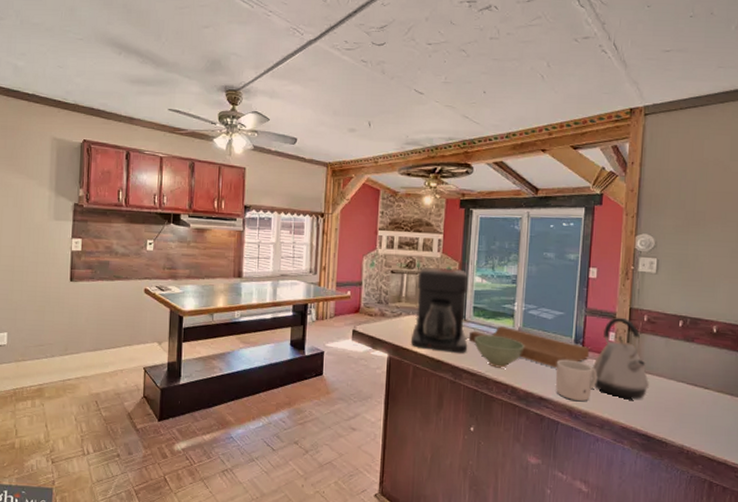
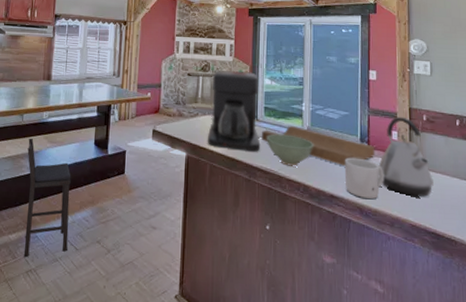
bar stool: none [218,338,266,458] -> present [23,137,71,258]

